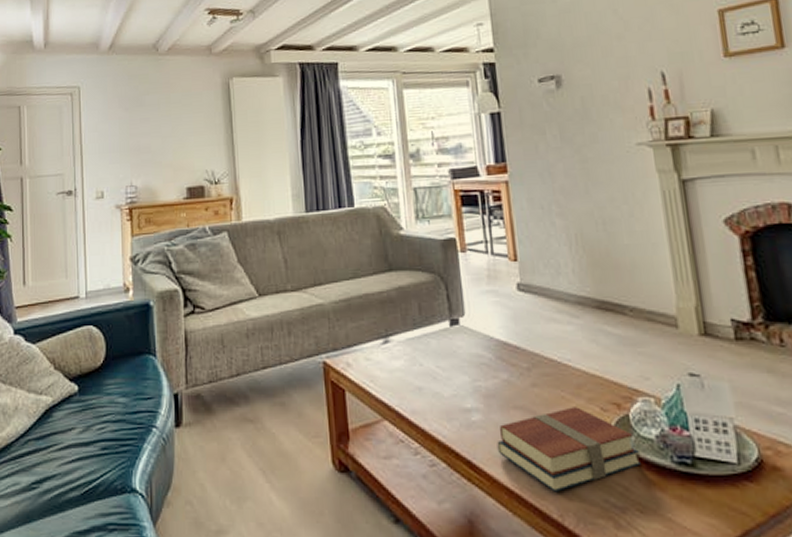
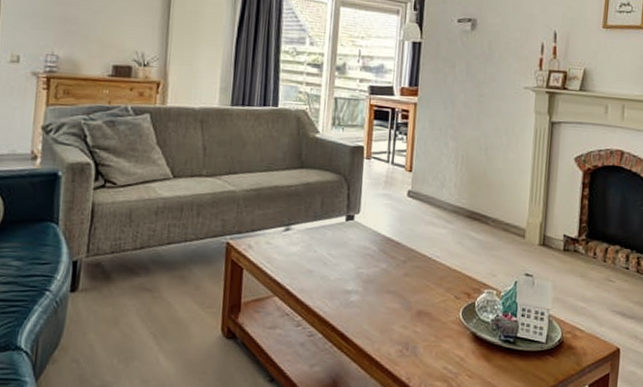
books: present [497,407,641,492] -> none [367,294,477,360]

